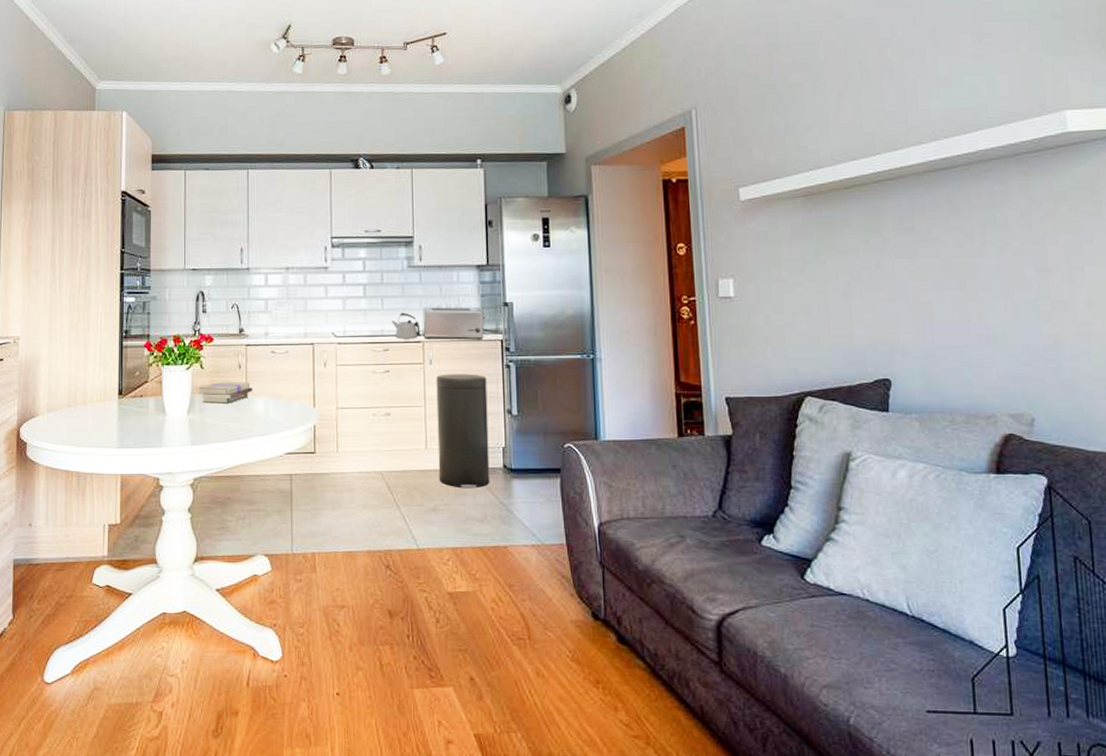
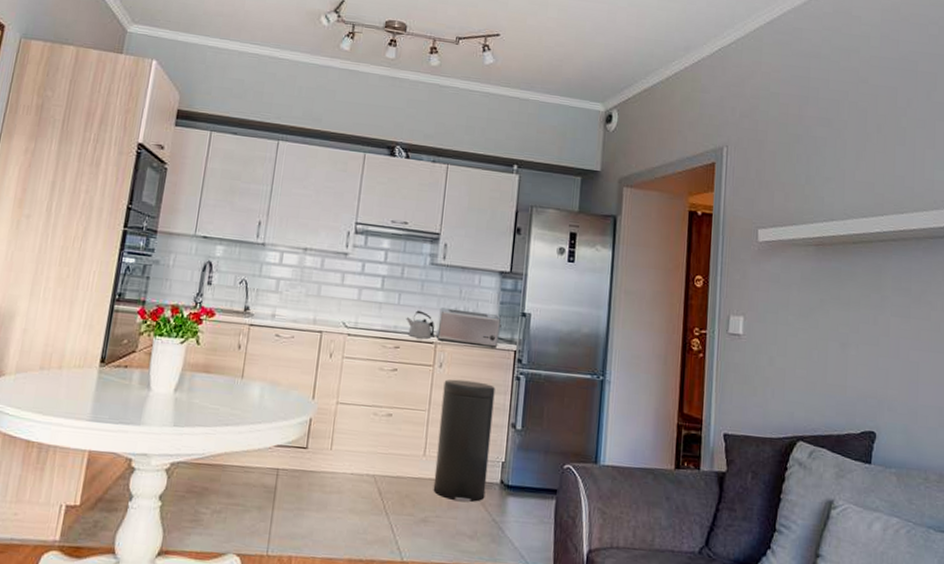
books: present [198,381,253,404] -> none [190,360,250,386]

